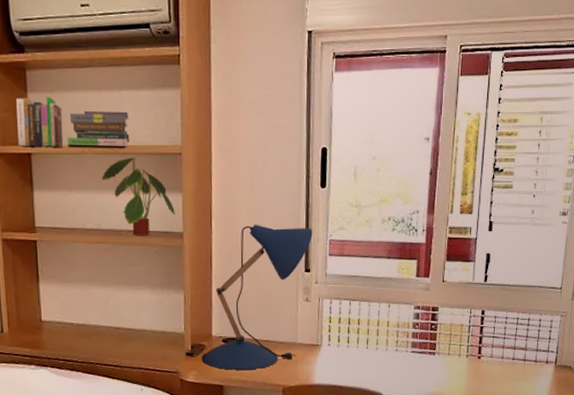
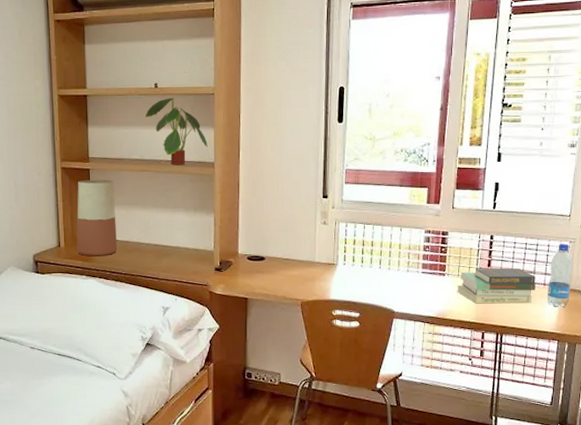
books: present [16,97,64,148] -> none [76,47,114,91]
vase: none [22,252,73,343] -> present [76,179,118,257]
books: present [67,111,130,149] -> none [117,58,170,91]
desk lamp: present [201,224,313,370] -> none [228,155,330,284]
books: none [448,345,527,384] -> present [457,268,536,304]
bottle: none [538,318,565,385] -> present [547,244,573,307]

